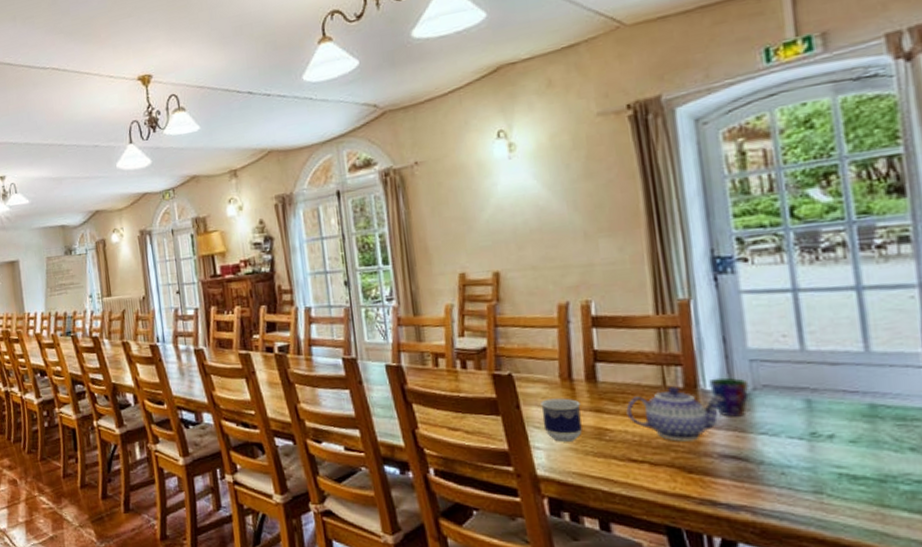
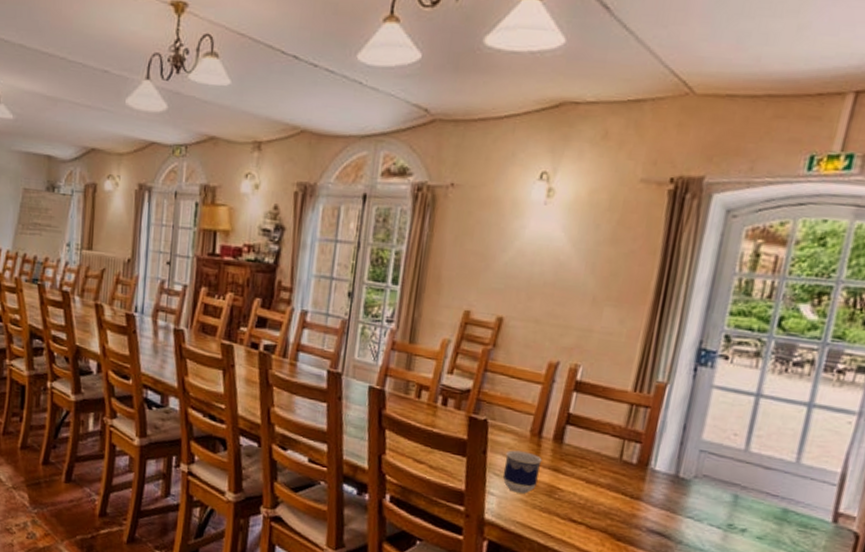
teapot: present [626,385,725,442] -> none [580,460,668,513]
cup: present [709,377,749,417] -> none [658,460,693,499]

